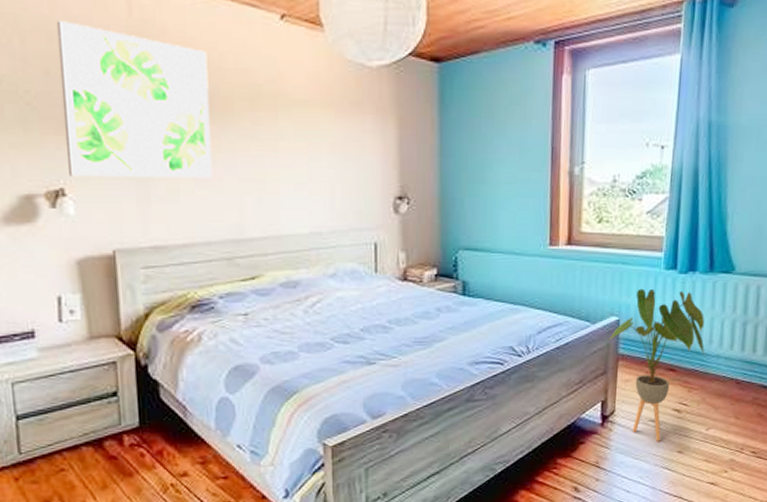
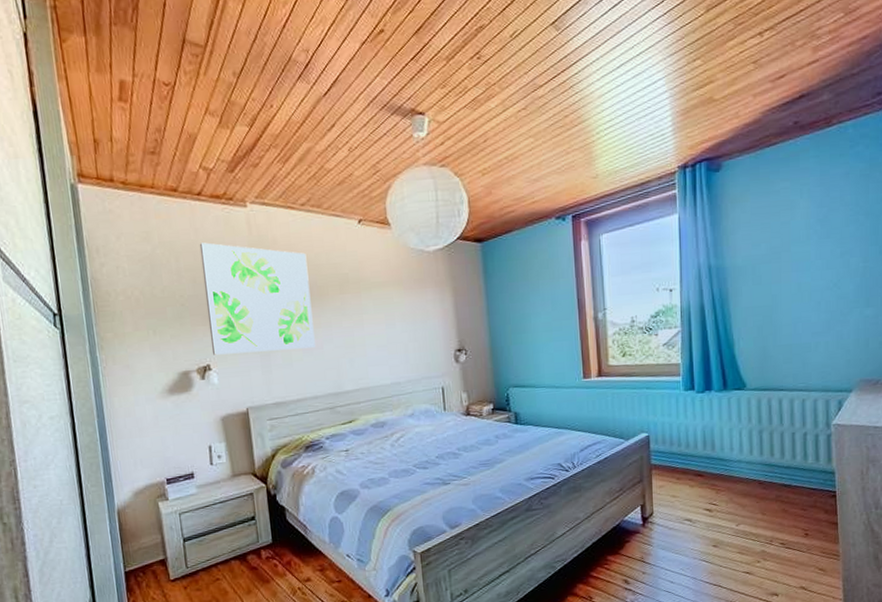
house plant: present [608,288,705,442] -> none [641,407,728,538]

